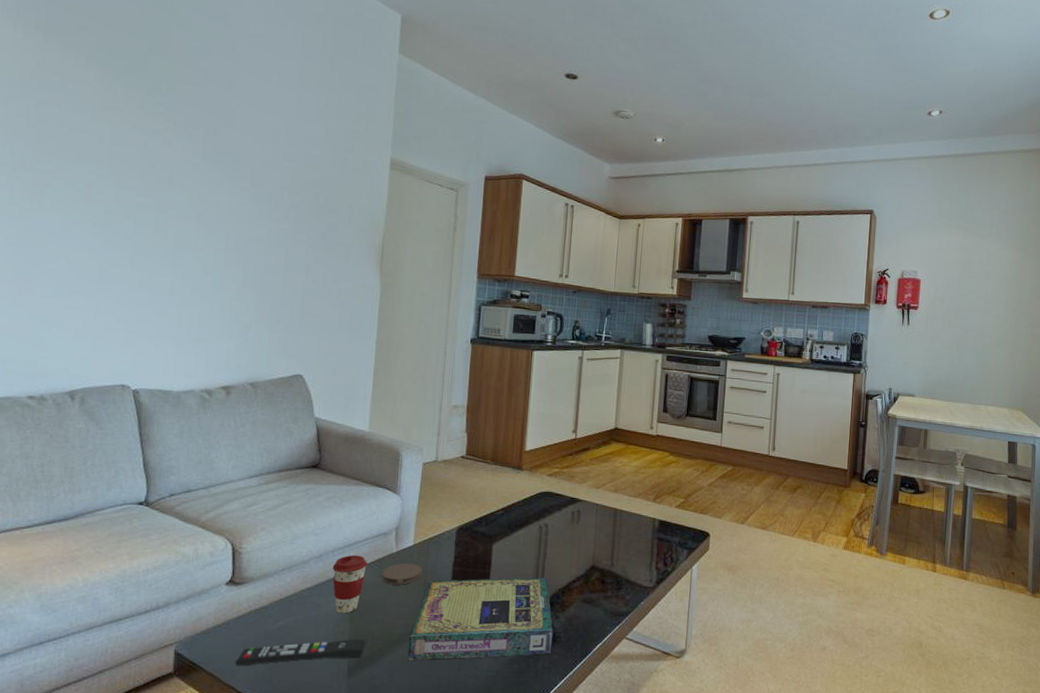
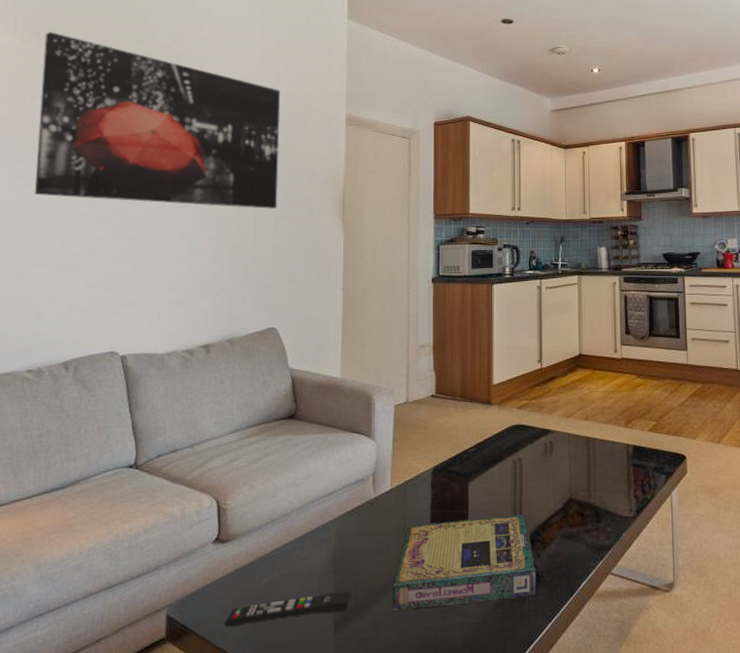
wall art: none [38,28,321,252] -> present [34,32,281,210]
coffee cup: present [332,554,368,614] -> none [313,503,348,566]
coaster: present [381,563,423,585] -> none [362,508,401,532]

